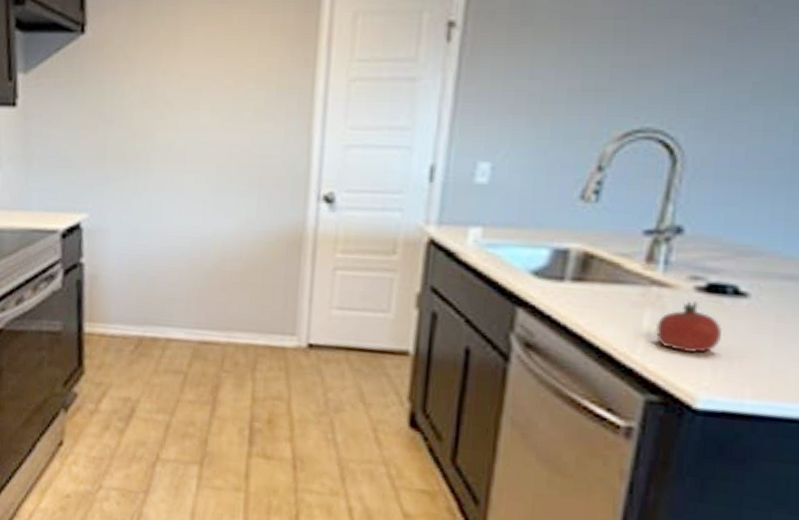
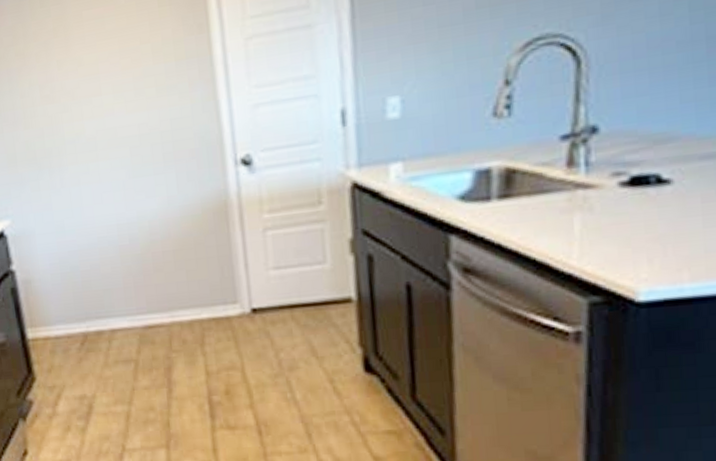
fruit: present [656,301,722,354] -> none [588,197,652,250]

